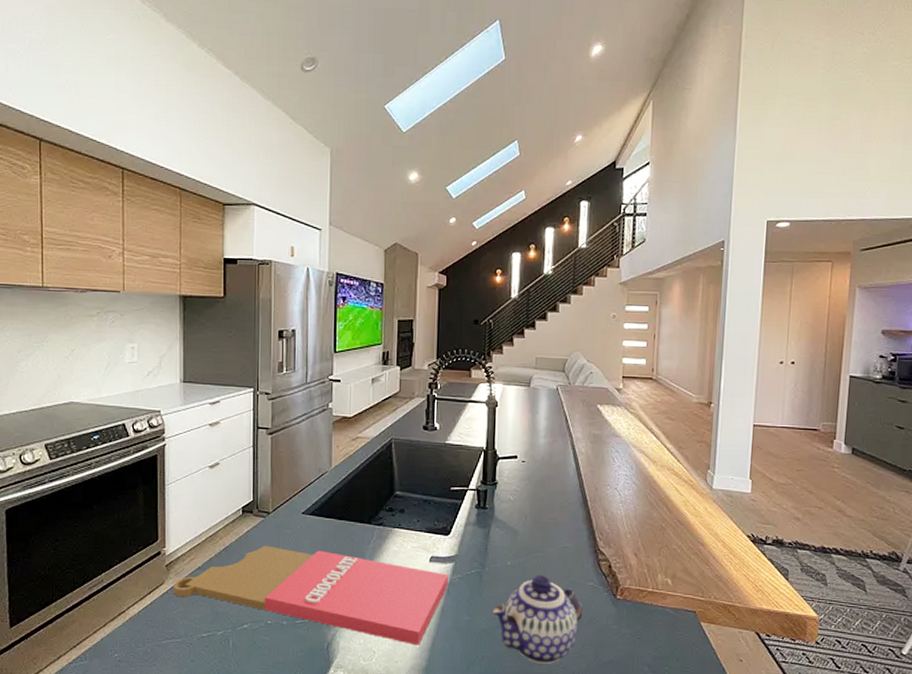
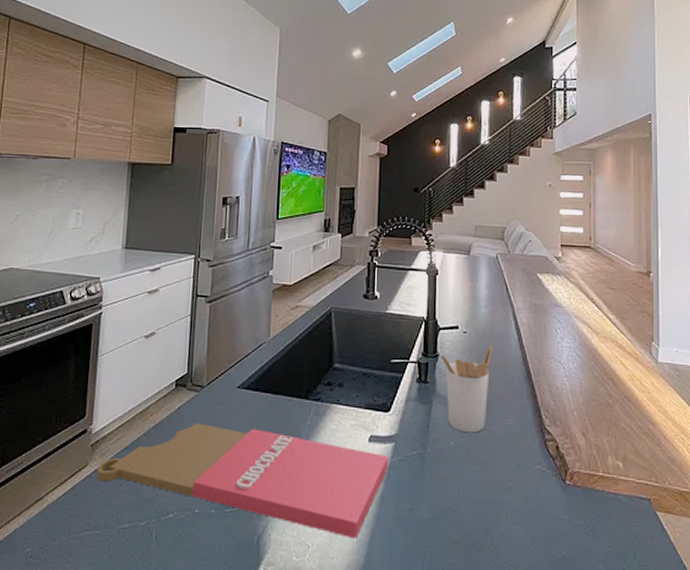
teapot: present [491,575,584,664] -> none [434,456,533,561]
utensil holder: none [498,475,551,554] -> present [439,346,493,433]

